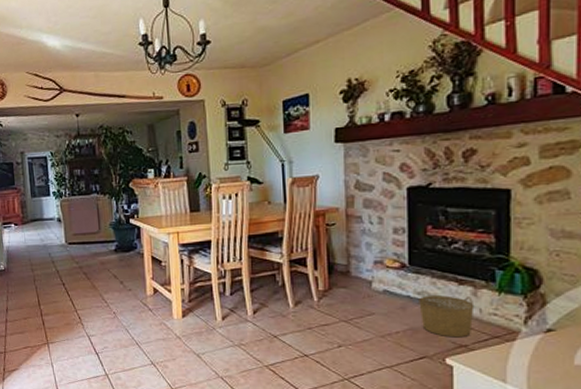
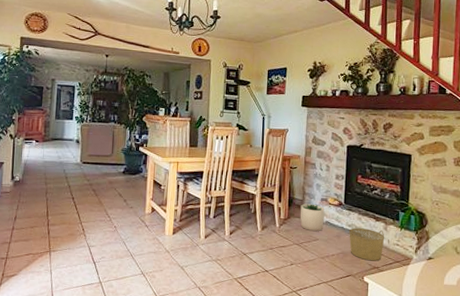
planter: none [345,268,381,304] -> present [300,203,325,232]

